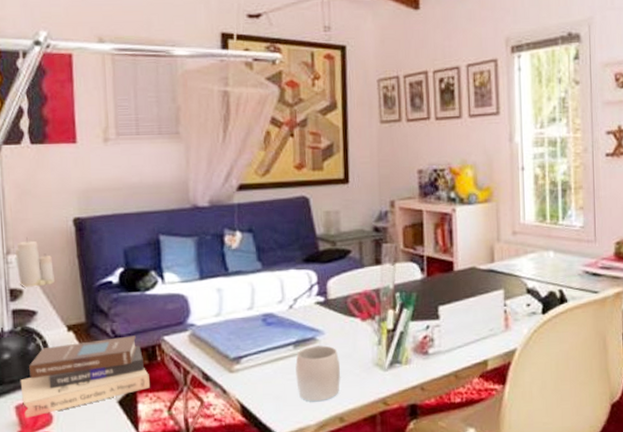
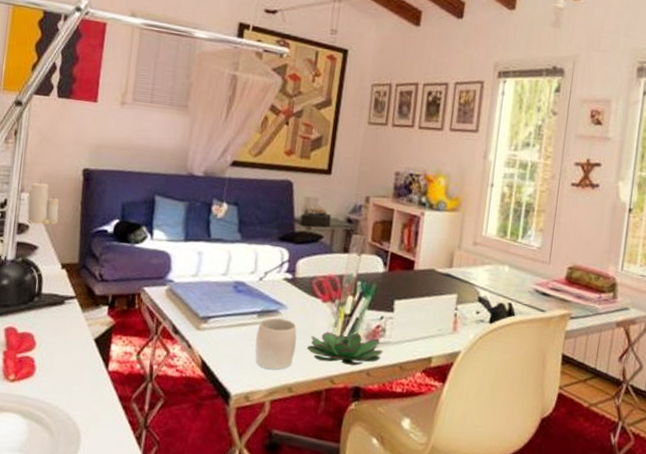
books: present [20,335,150,418] -> none [12,280,126,341]
decorative box: none [323,218,357,243] -> present [299,205,332,228]
succulent plant: none [352,347,435,384] -> present [306,332,383,366]

